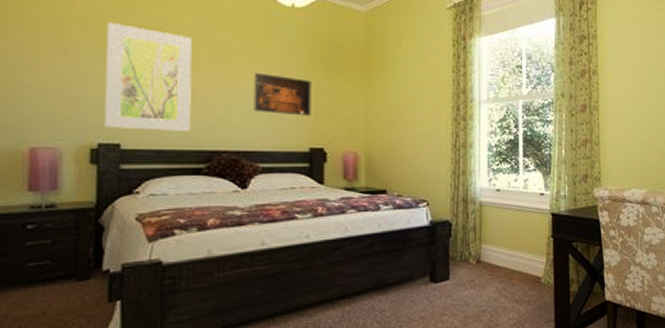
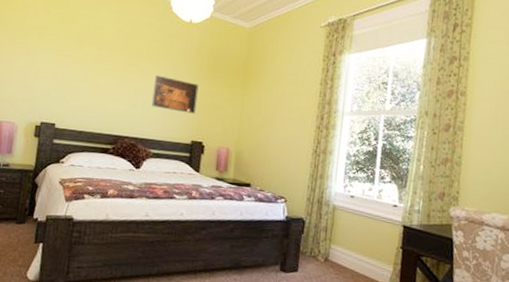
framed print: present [104,21,192,131] -> none [46,30,113,118]

